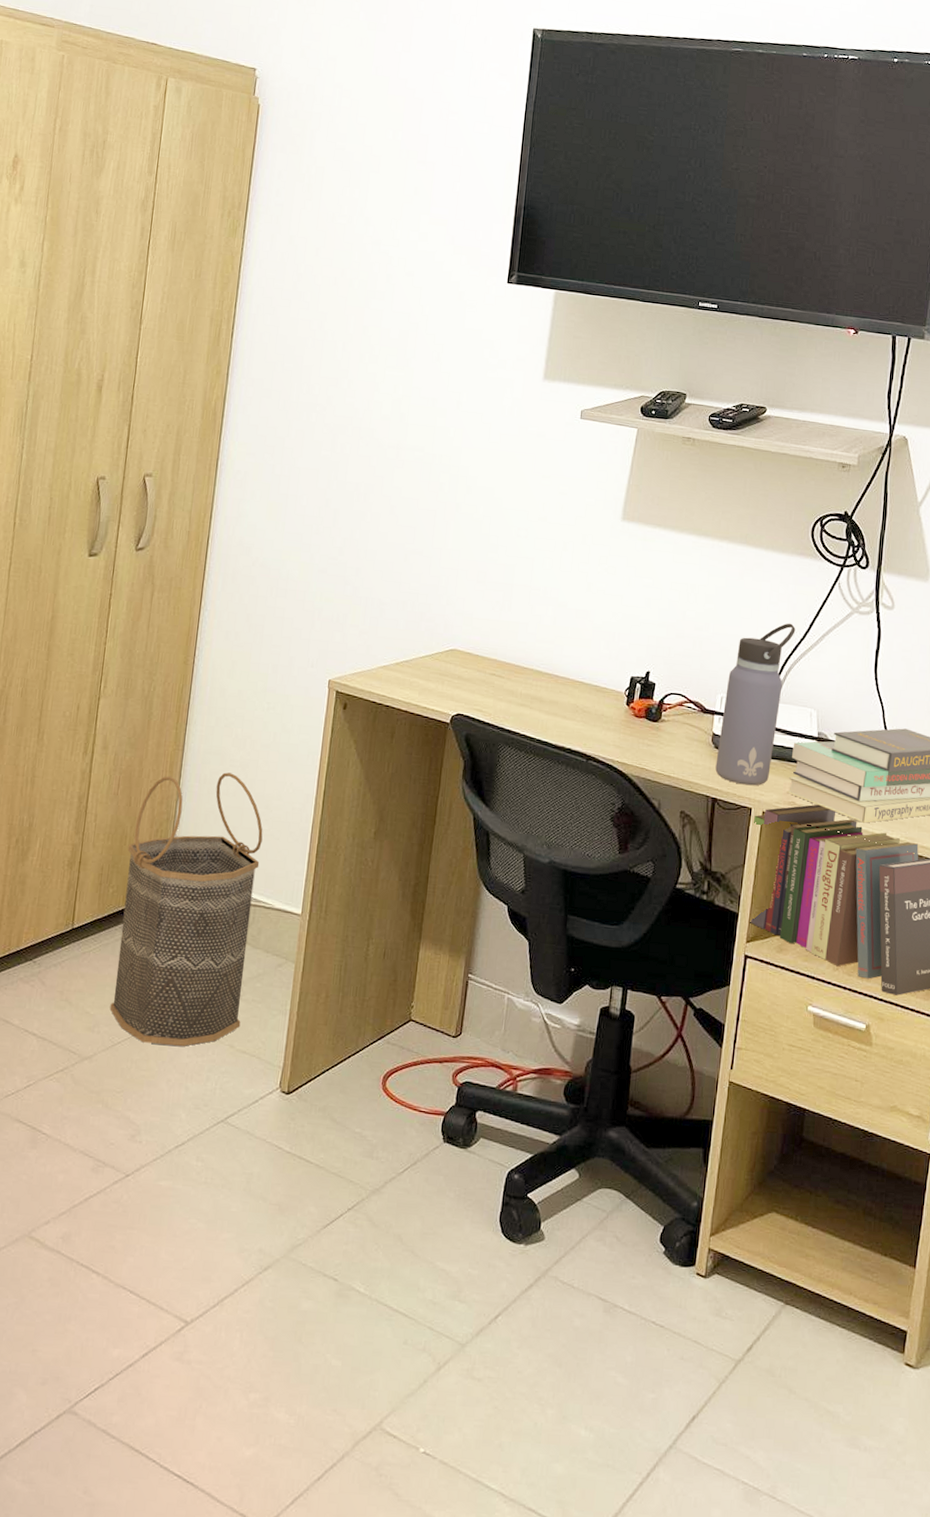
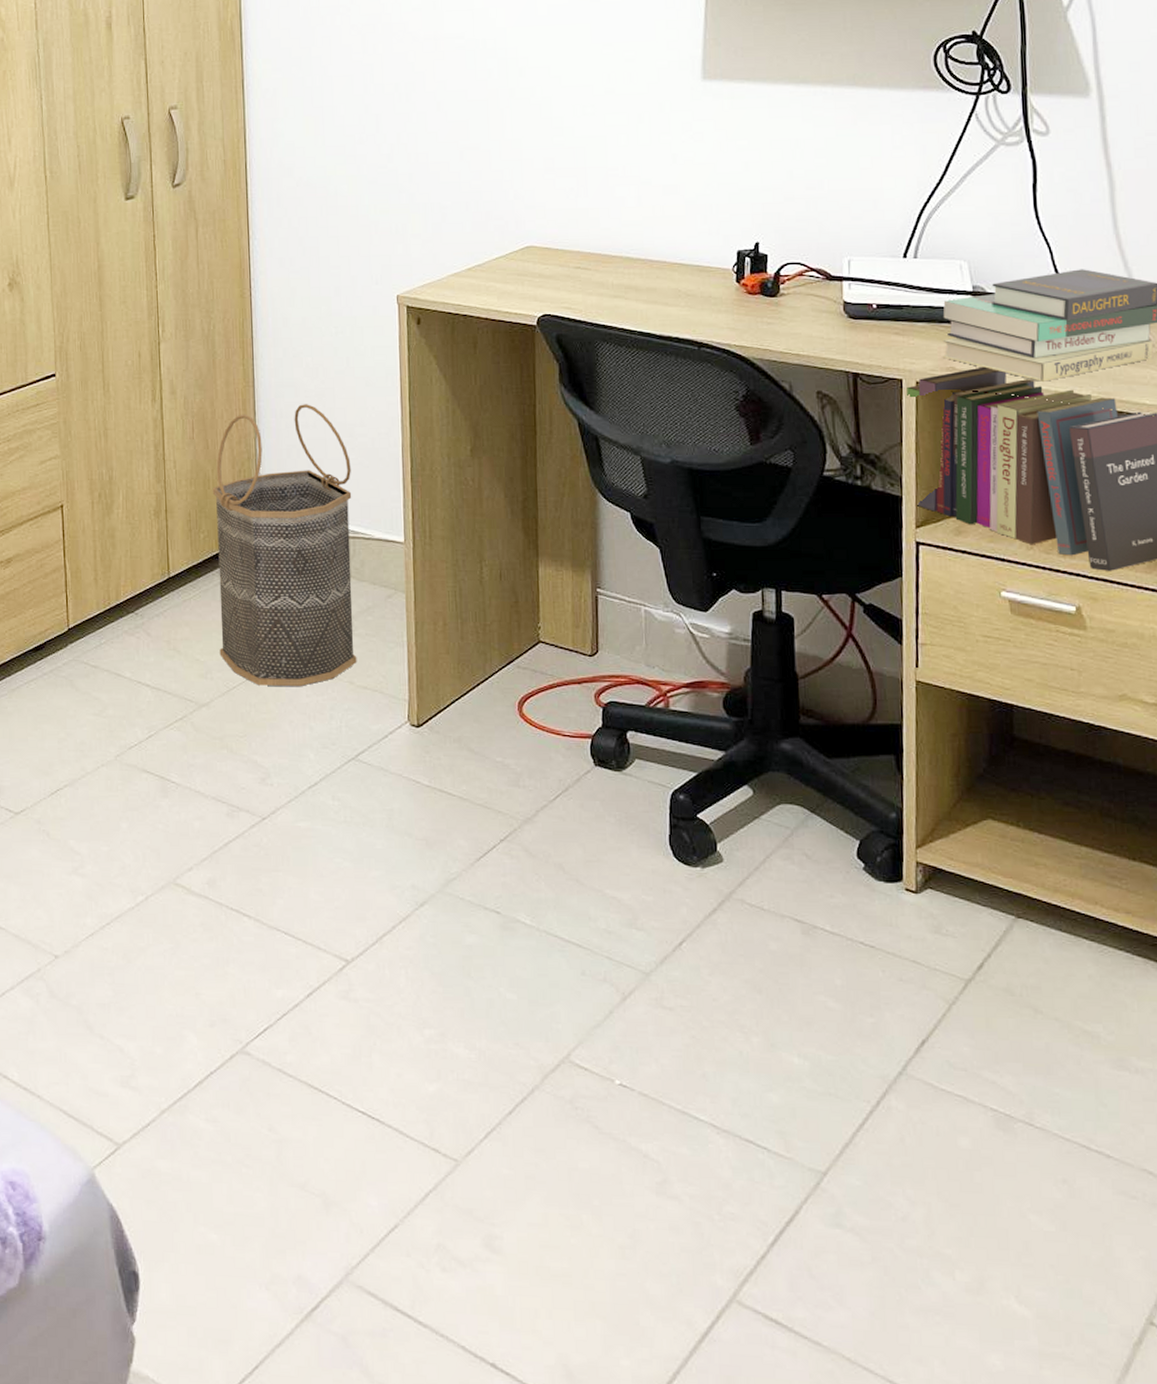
water bottle: present [715,623,796,786] -> none [851,167,929,355]

